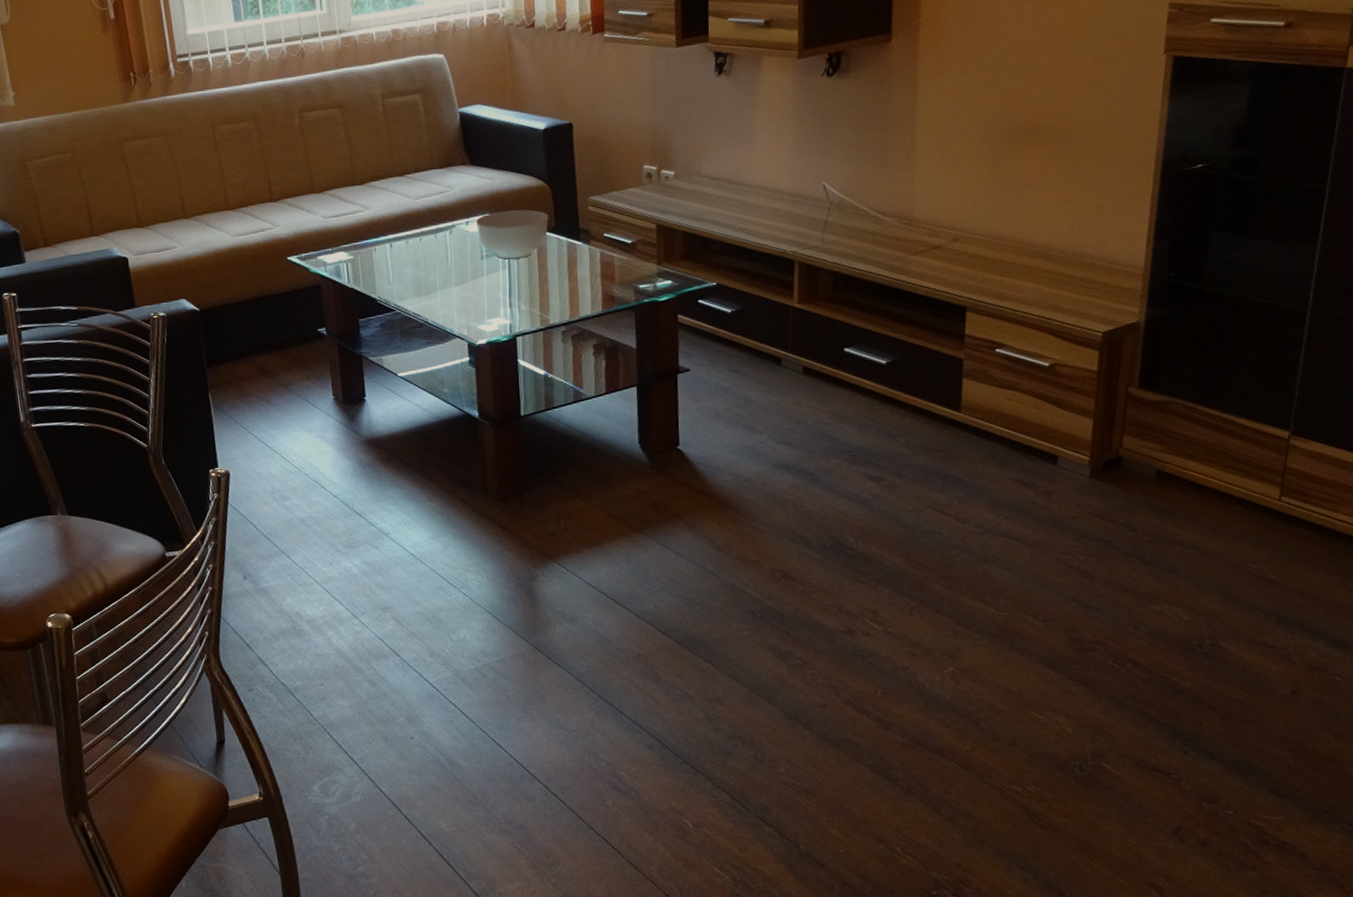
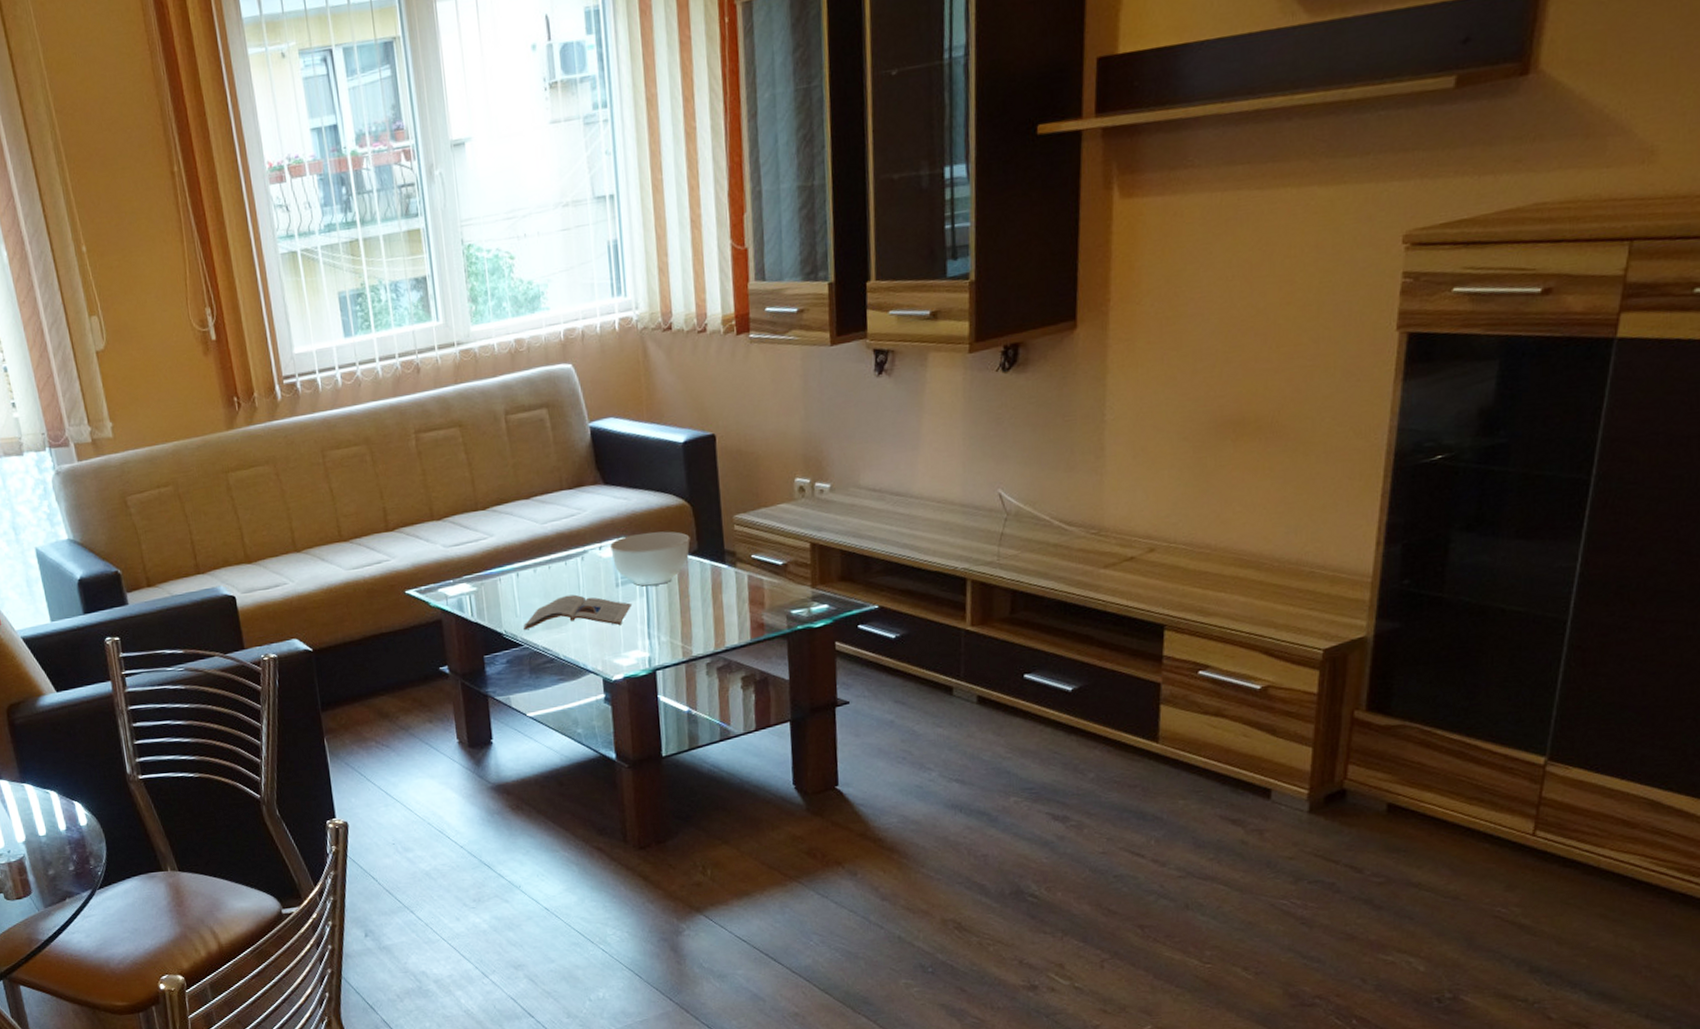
magazine: none [396,265,496,297] -> present [523,594,633,631]

